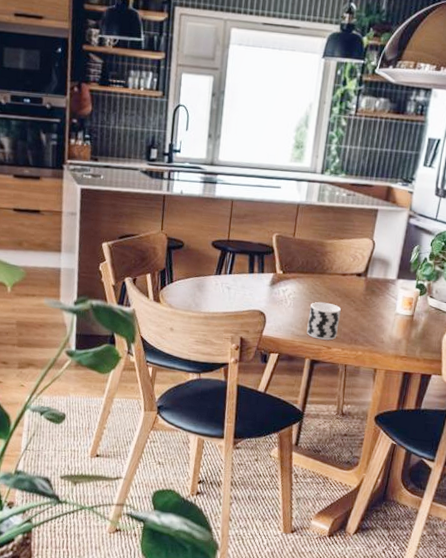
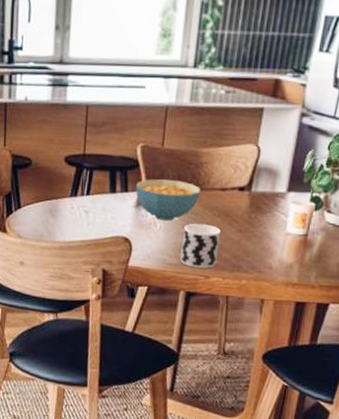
cereal bowl: none [270,263,325,299] -> present [135,179,200,221]

